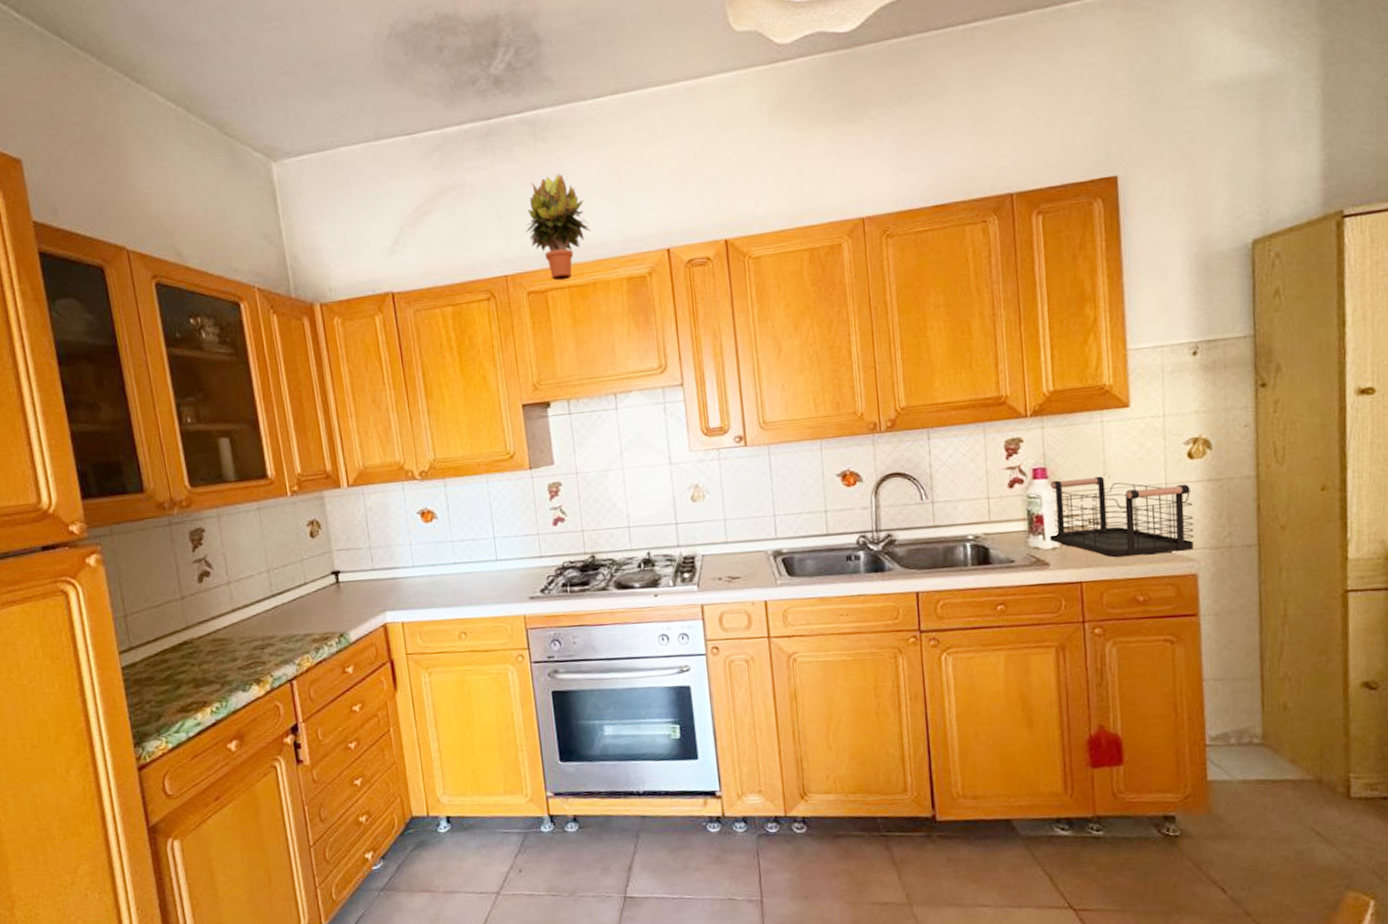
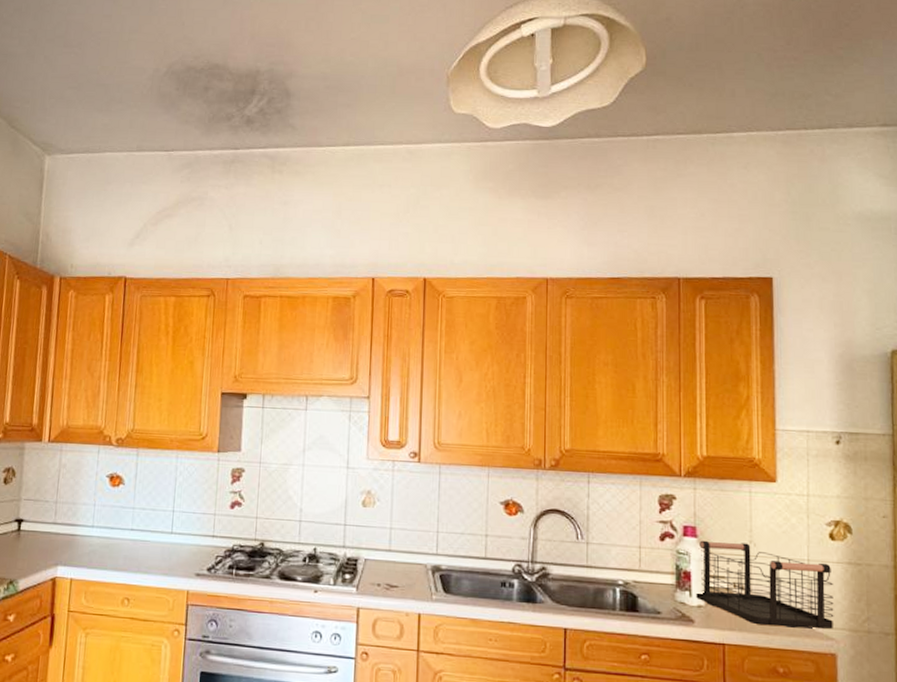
potted plant: present [525,173,592,281] -> none [251,201,309,290]

